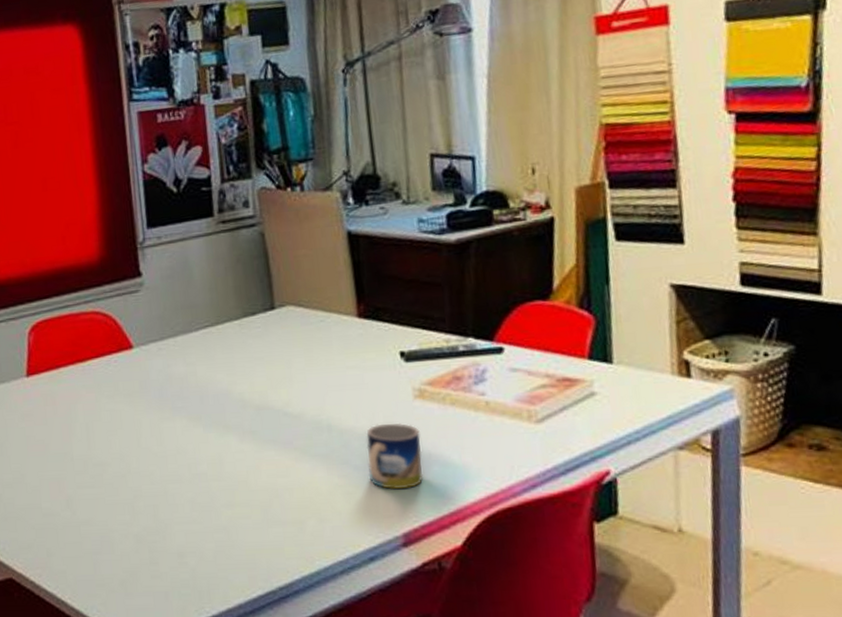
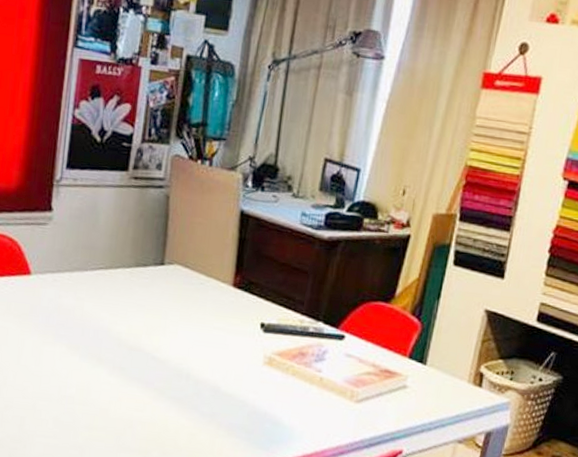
mug: present [366,422,423,490] -> none [211,380,262,438]

